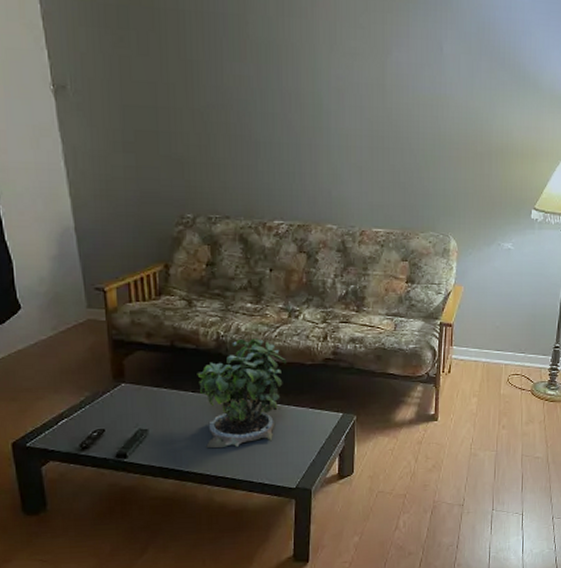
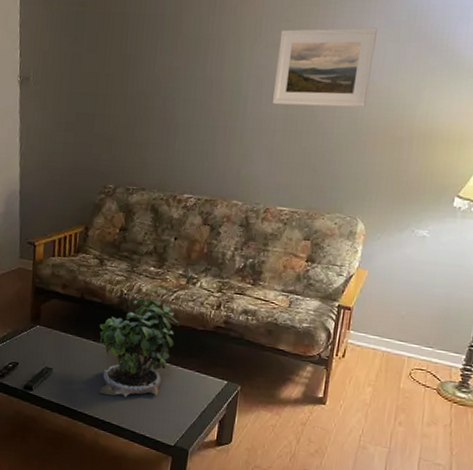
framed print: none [355,37,450,123] -> present [272,27,377,107]

